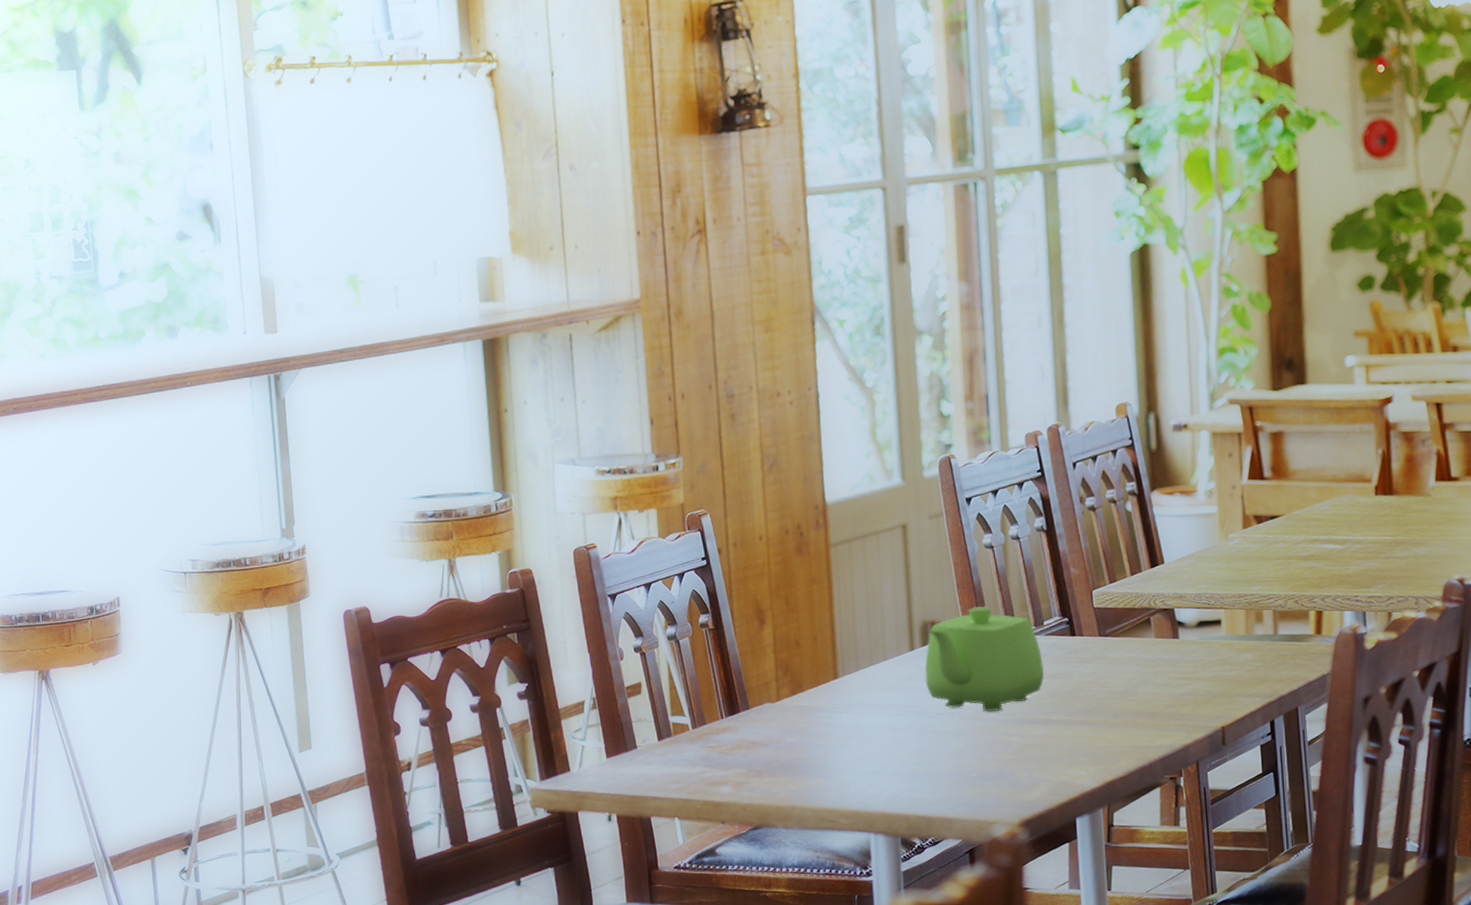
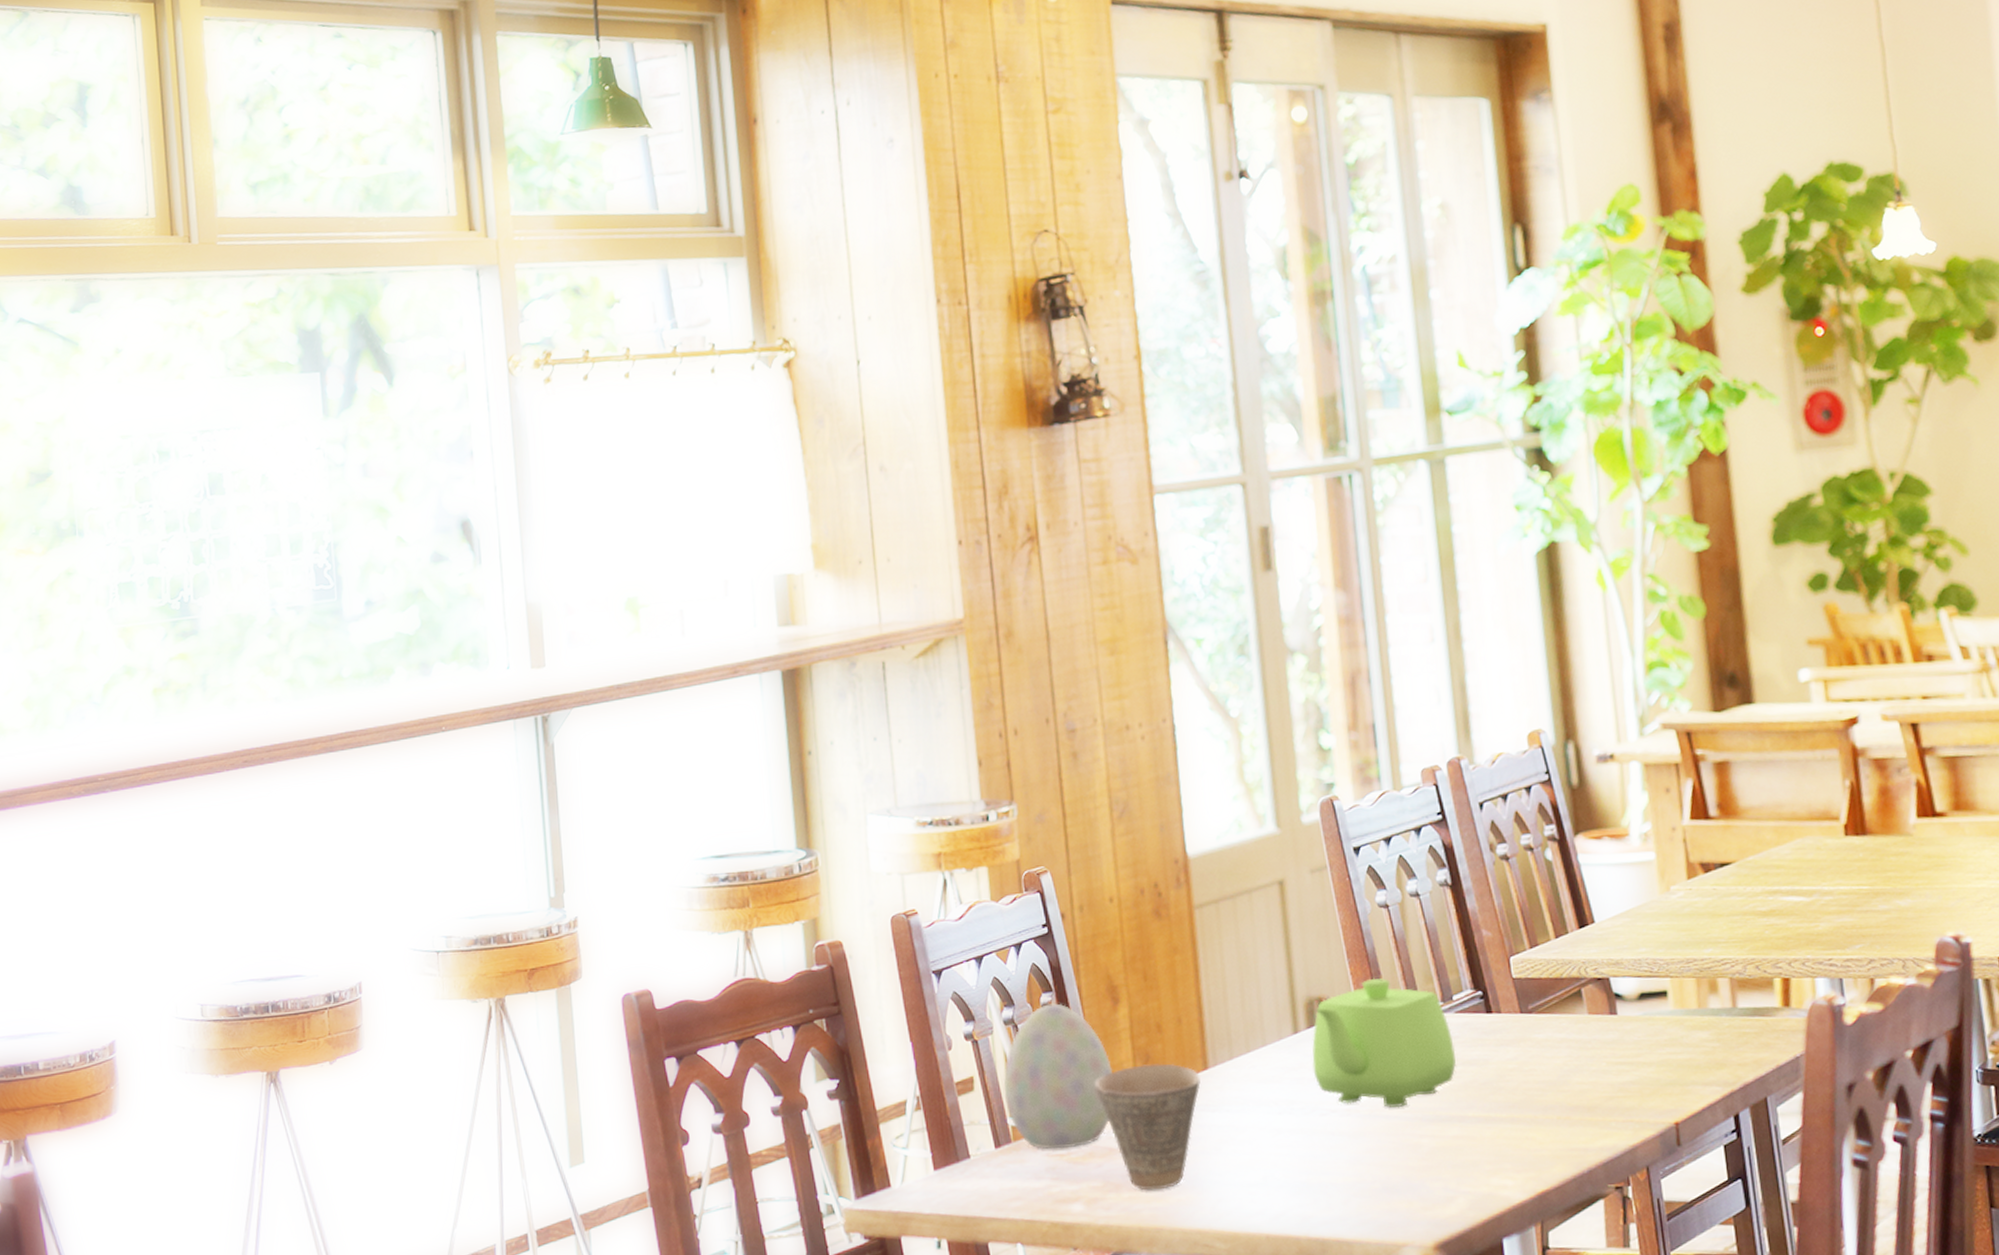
decorative egg: none [666,623,759,742] -> present [1003,1003,1113,1149]
cup: none [742,673,831,776] -> present [1094,1063,1201,1191]

